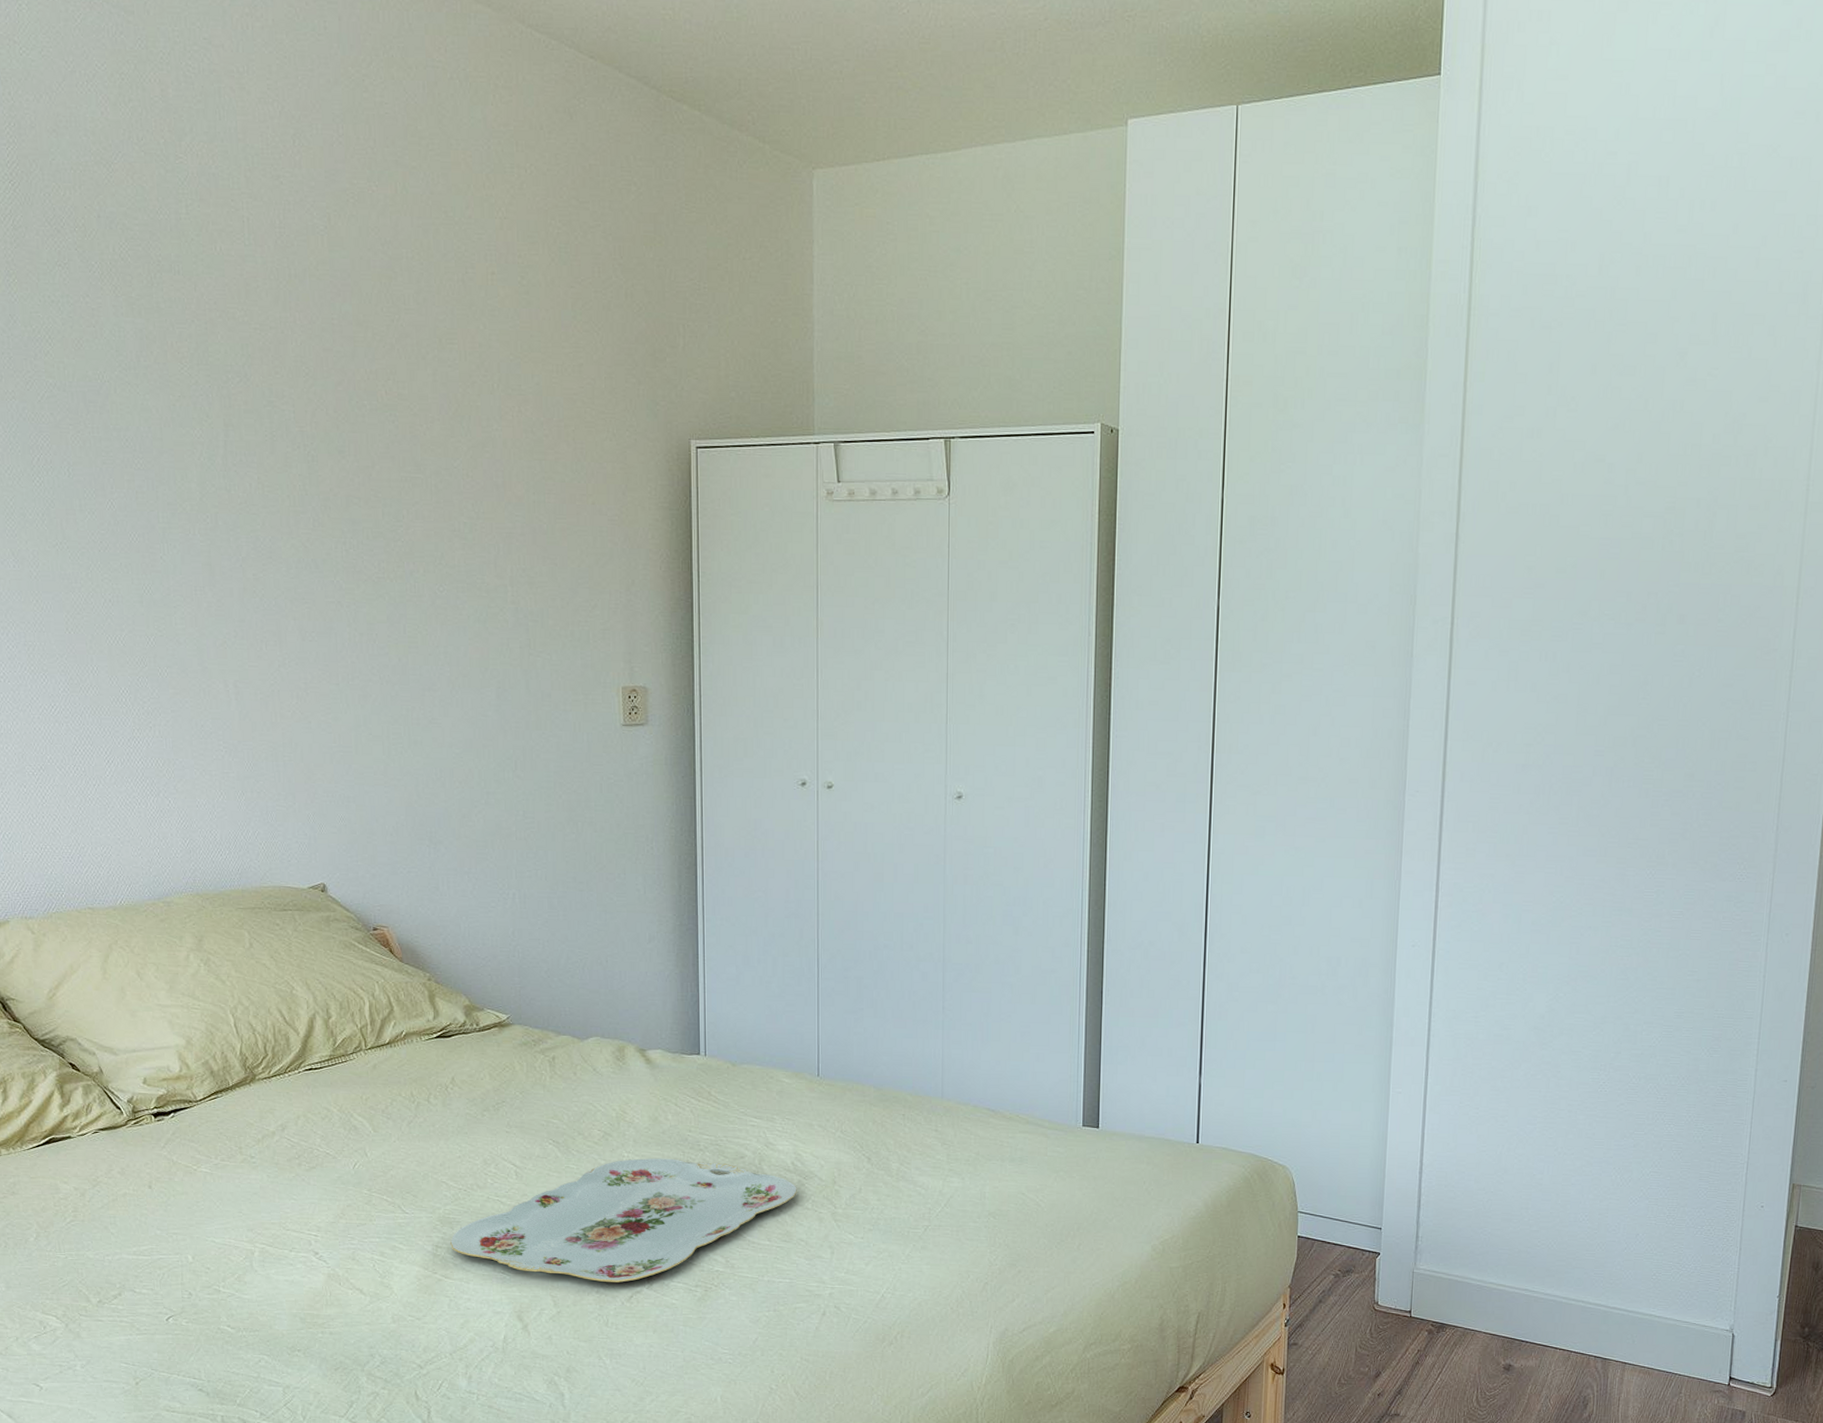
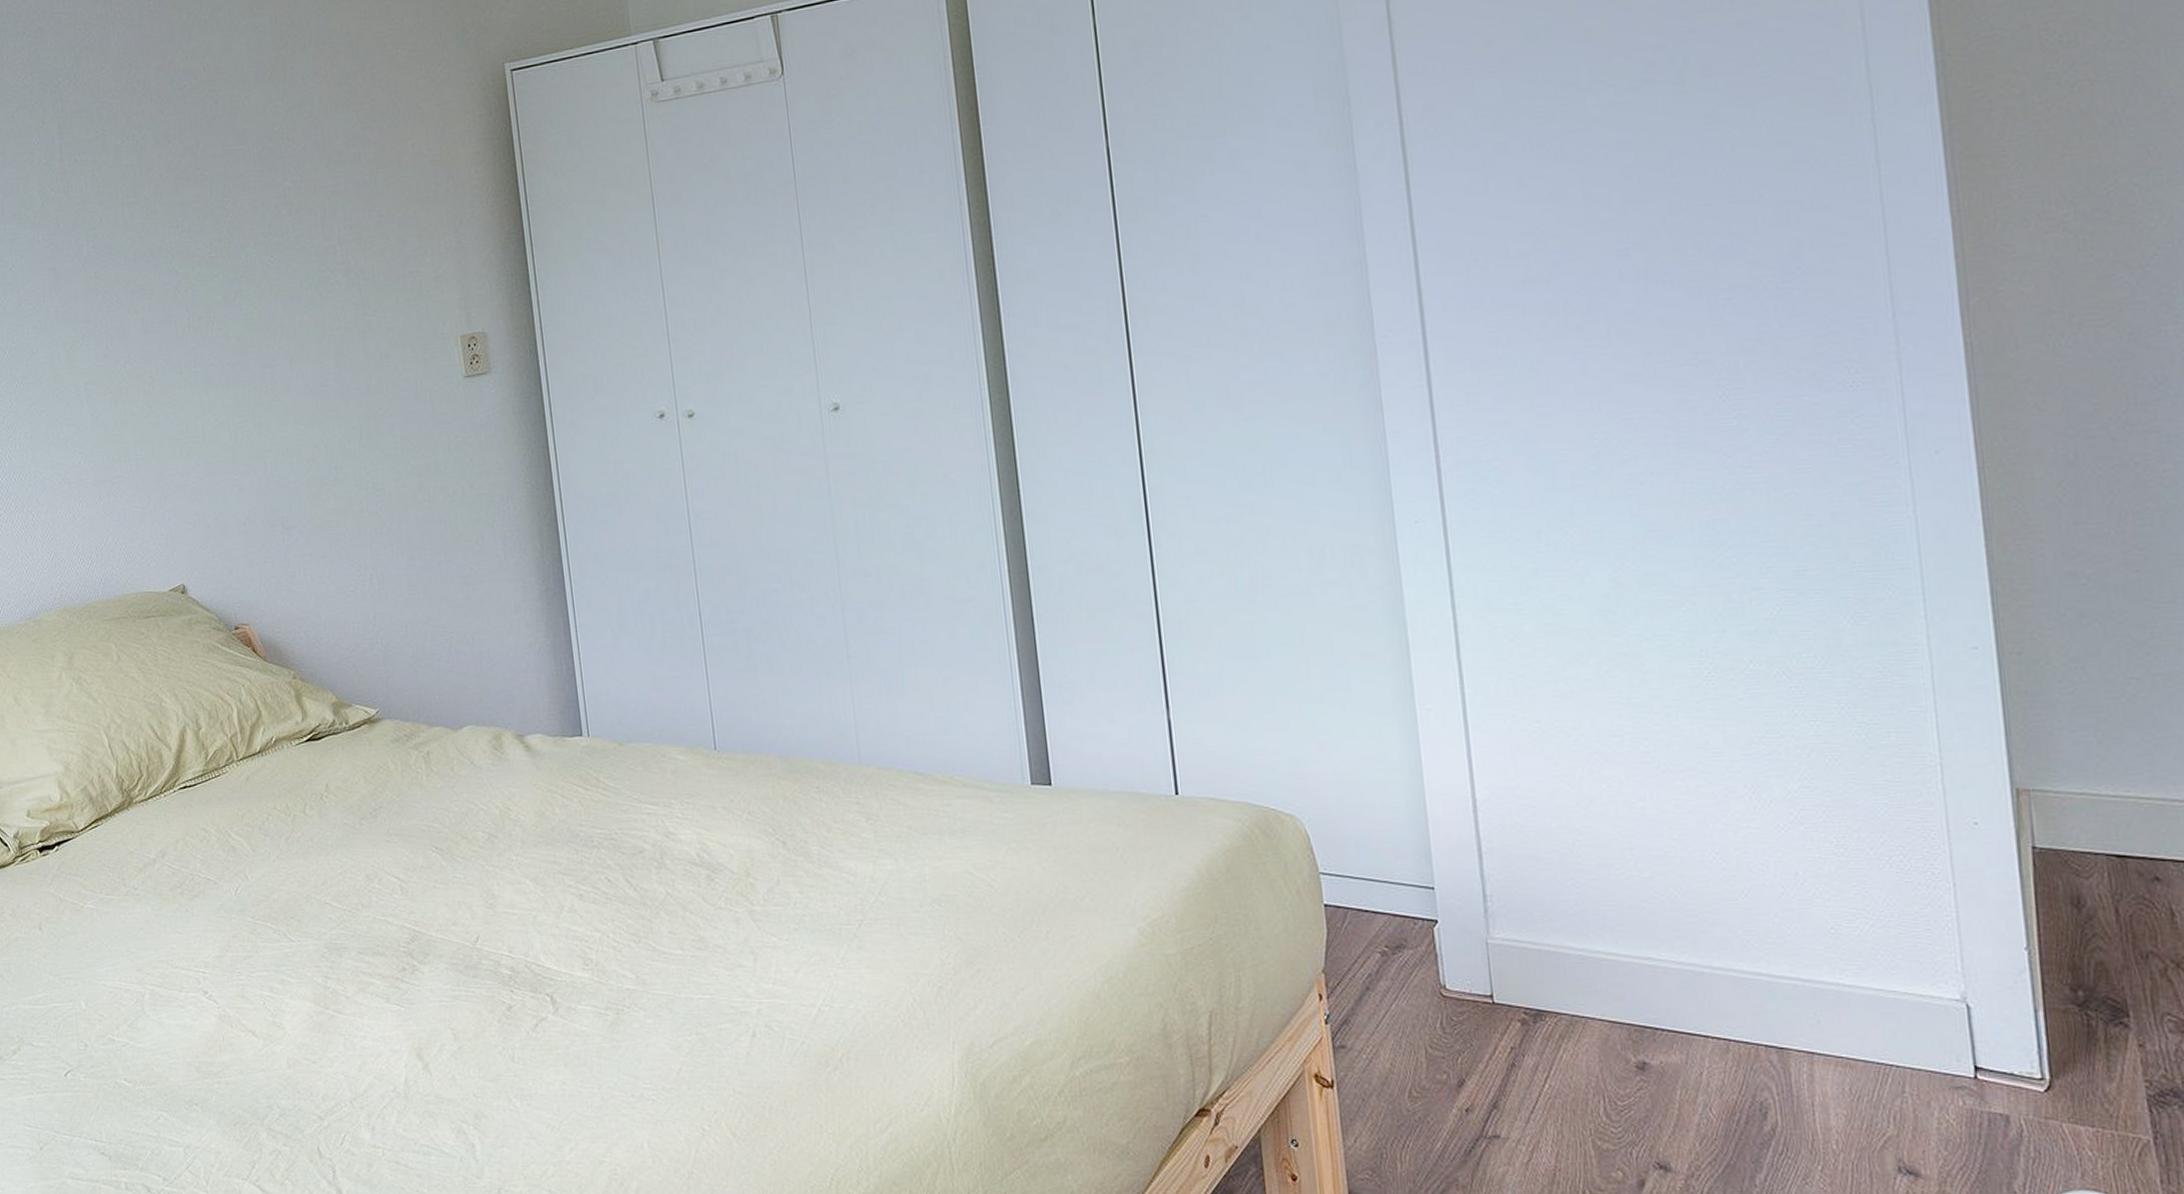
serving tray: present [450,1158,797,1283] -> none [339,859,707,1009]

